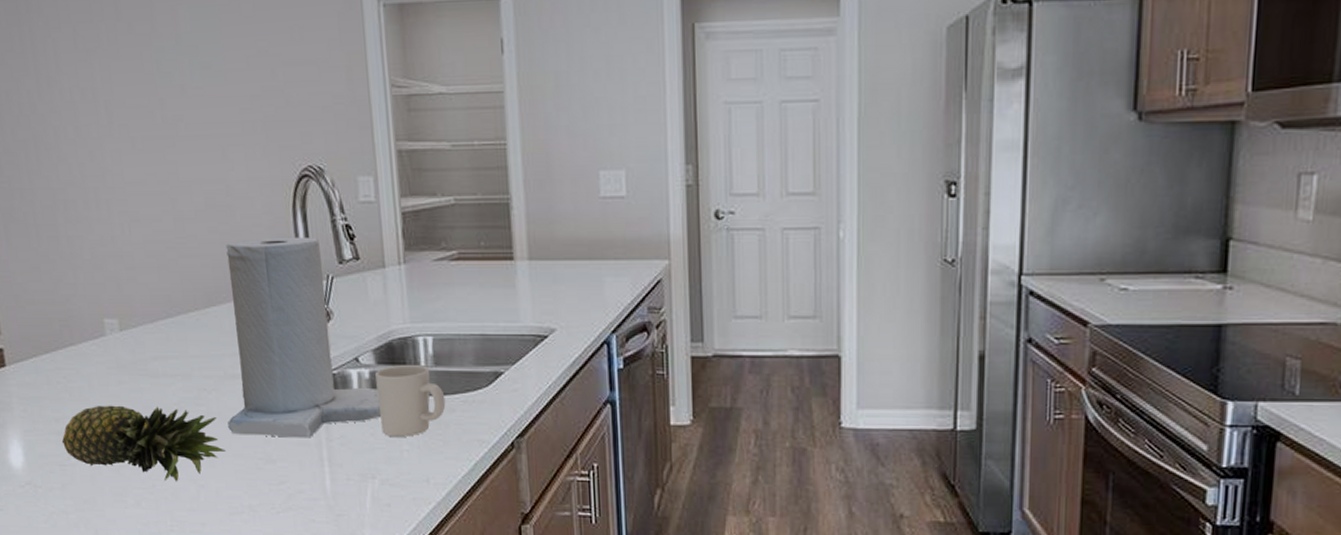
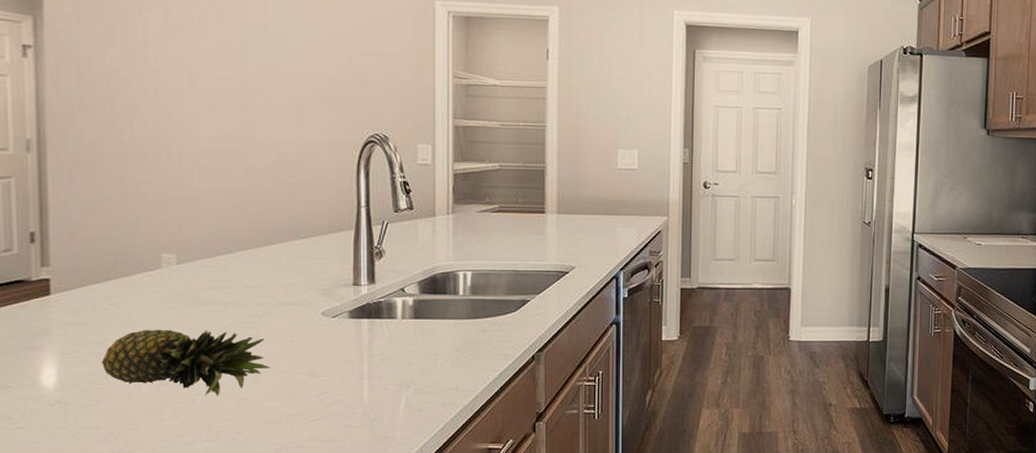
paper towel: present [226,236,382,438] -> none [275,189,421,356]
mug: present [375,364,446,438] -> none [418,293,478,354]

